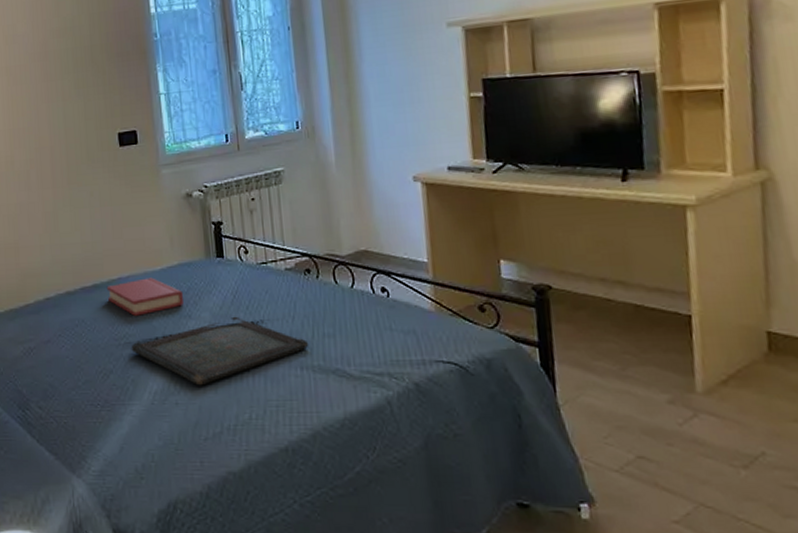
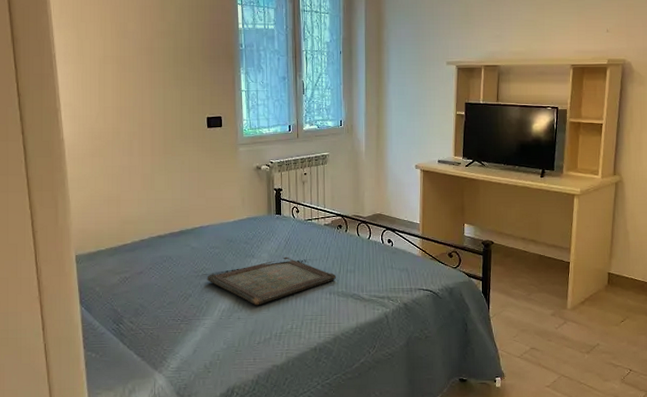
hardback book: present [106,277,183,316] -> none [190,227,249,255]

